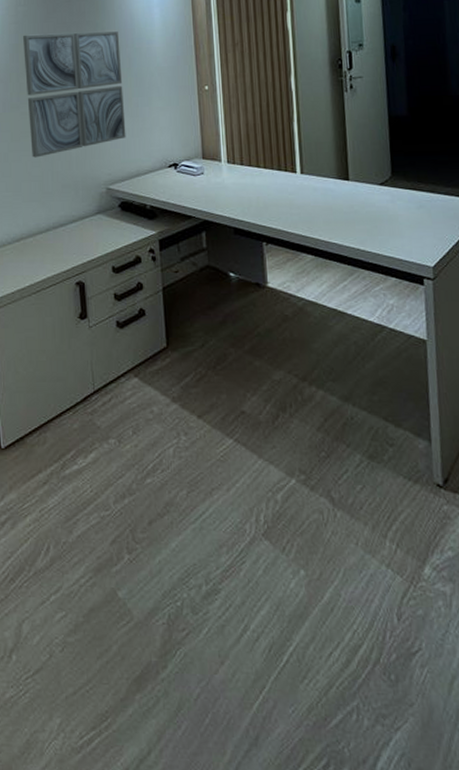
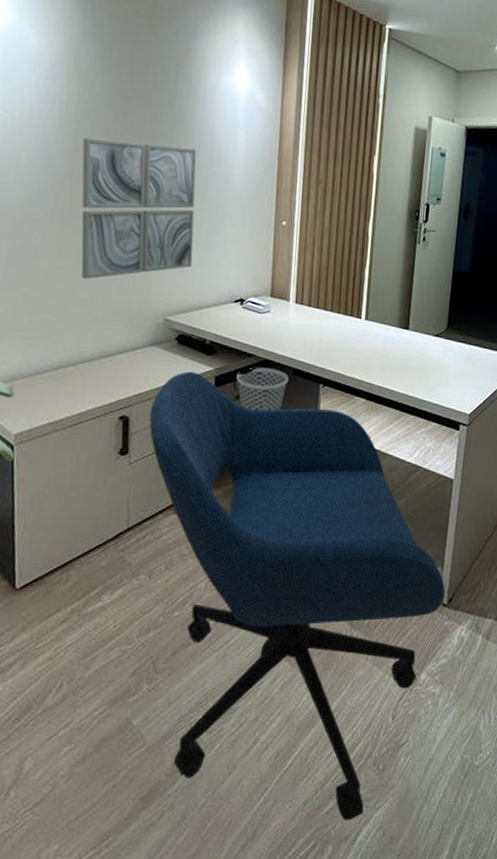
office chair: none [102,236,439,740] -> present [149,371,445,821]
wastebasket: none [179,228,231,271] -> present [237,367,289,410]

